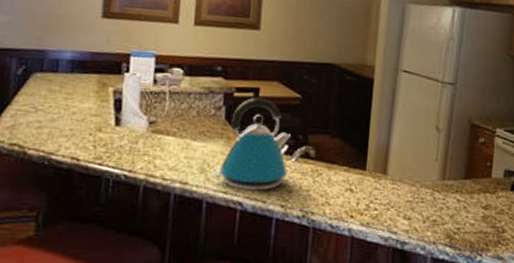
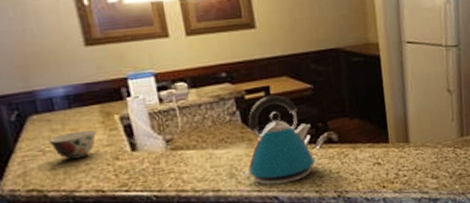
soup bowl: none [44,95,88,123] -> present [48,130,96,160]

